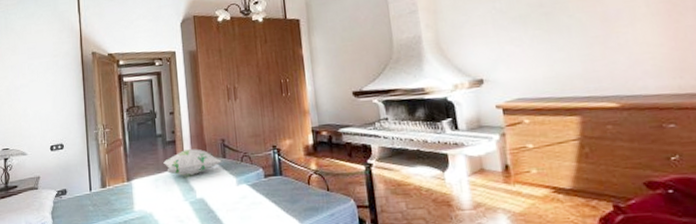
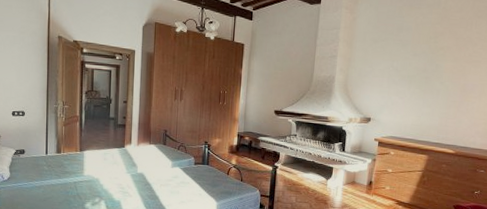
decorative pillow: present [163,149,222,177] -> none [113,133,162,155]

